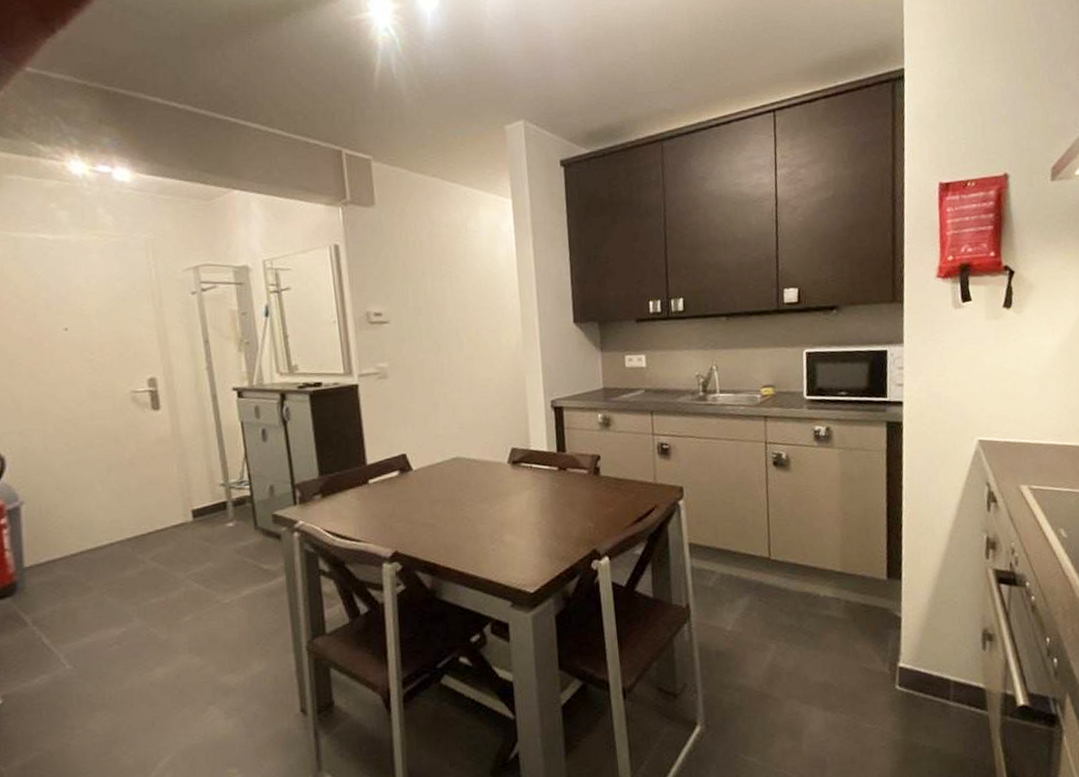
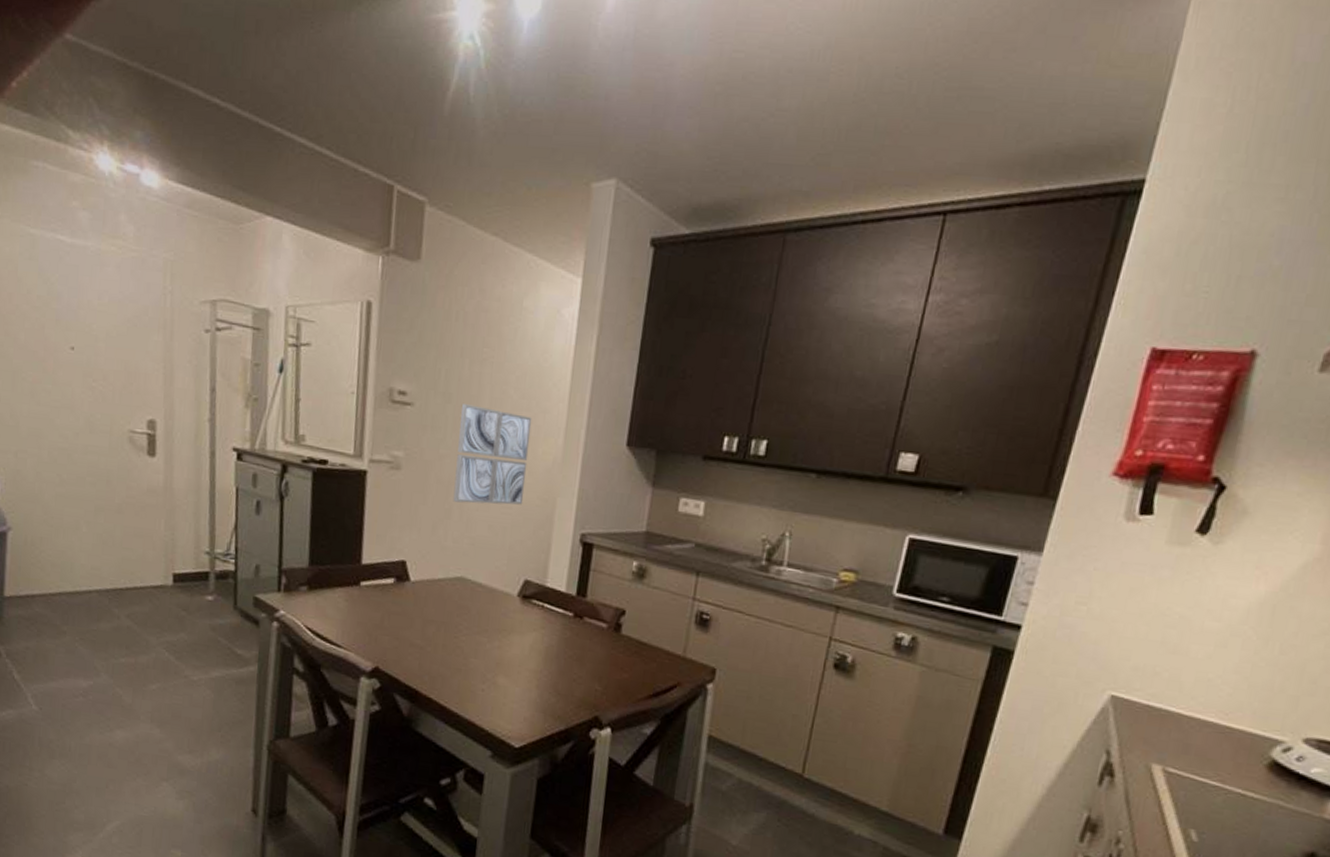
wall art: none [430,313,498,396] -> present [453,404,532,505]

